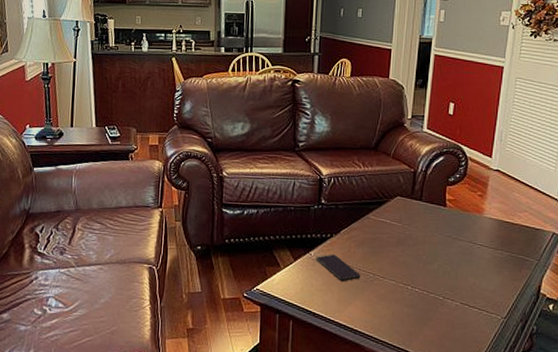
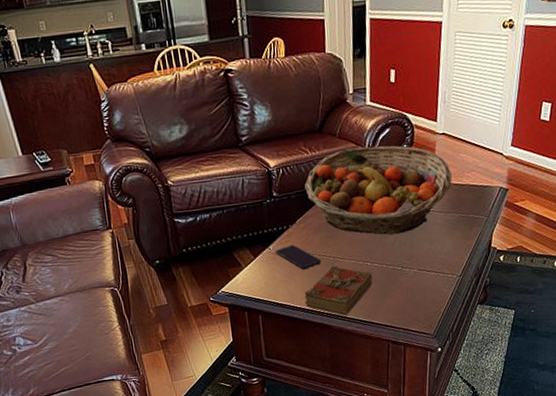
book: none [338,282,412,339] -> present [304,265,373,316]
fruit basket: none [354,169,503,263] -> present [305,145,452,235]

